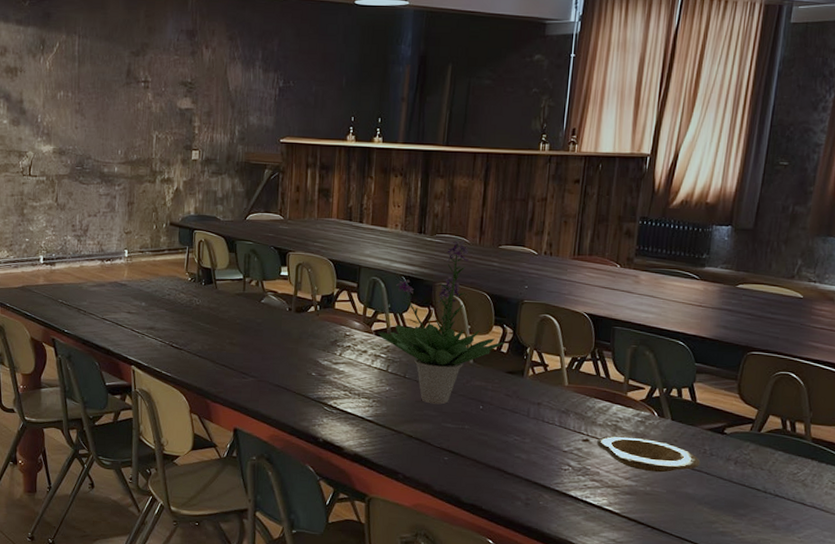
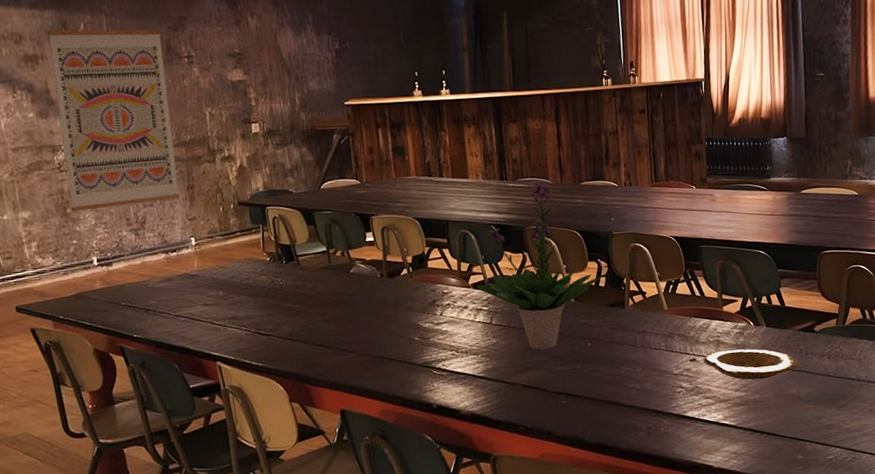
wall art: none [28,46,124,213] -> present [47,29,181,211]

